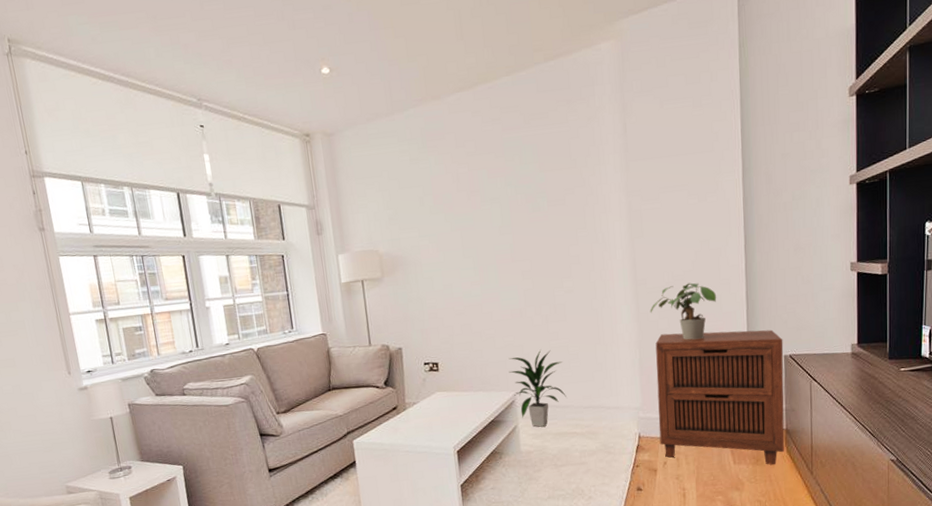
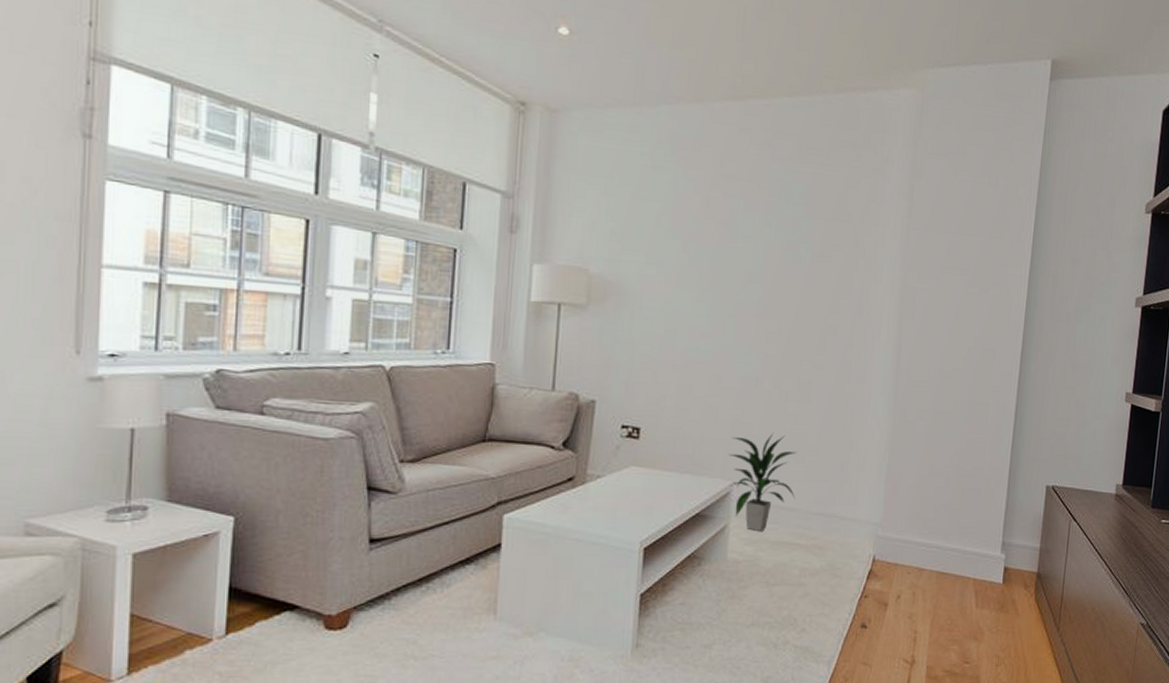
potted plant: present [650,282,717,340] -> none [908,383,984,451]
cabinet: present [655,329,785,465] -> none [896,438,1048,615]

